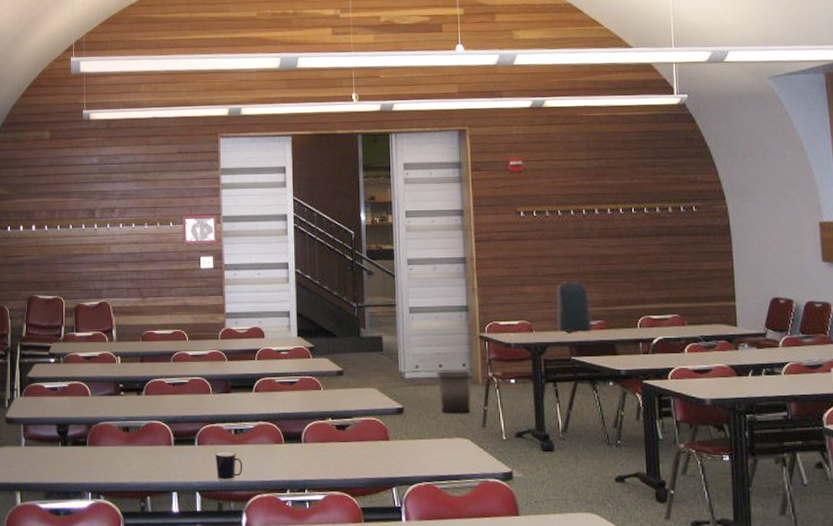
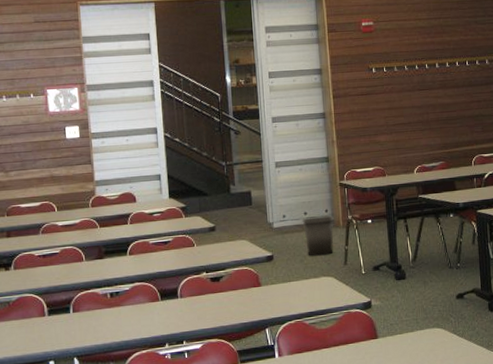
mug: present [215,451,243,482] -> none [91,314,121,344]
backpack: present [556,280,593,333] -> none [404,128,436,175]

